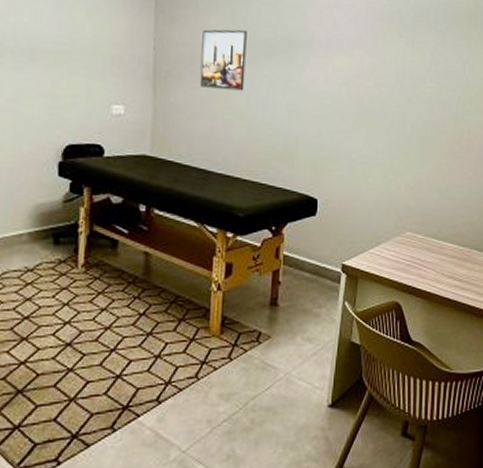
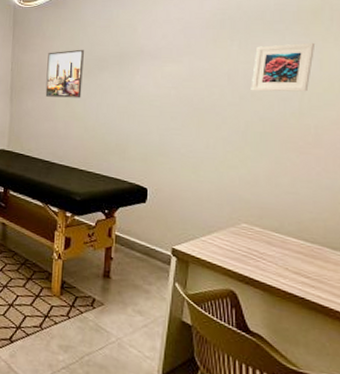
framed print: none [416,45,470,96] -> present [251,42,316,92]

